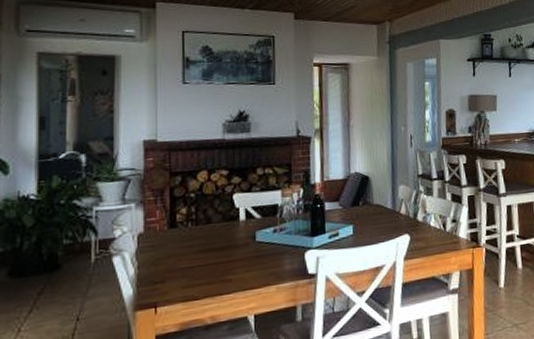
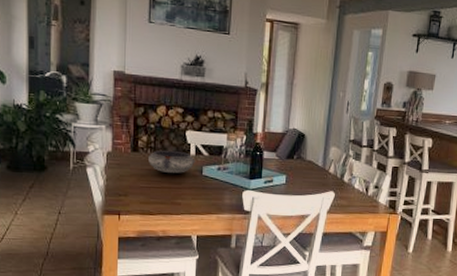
bowl: none [188,218,246,247] -> present [147,150,195,173]

